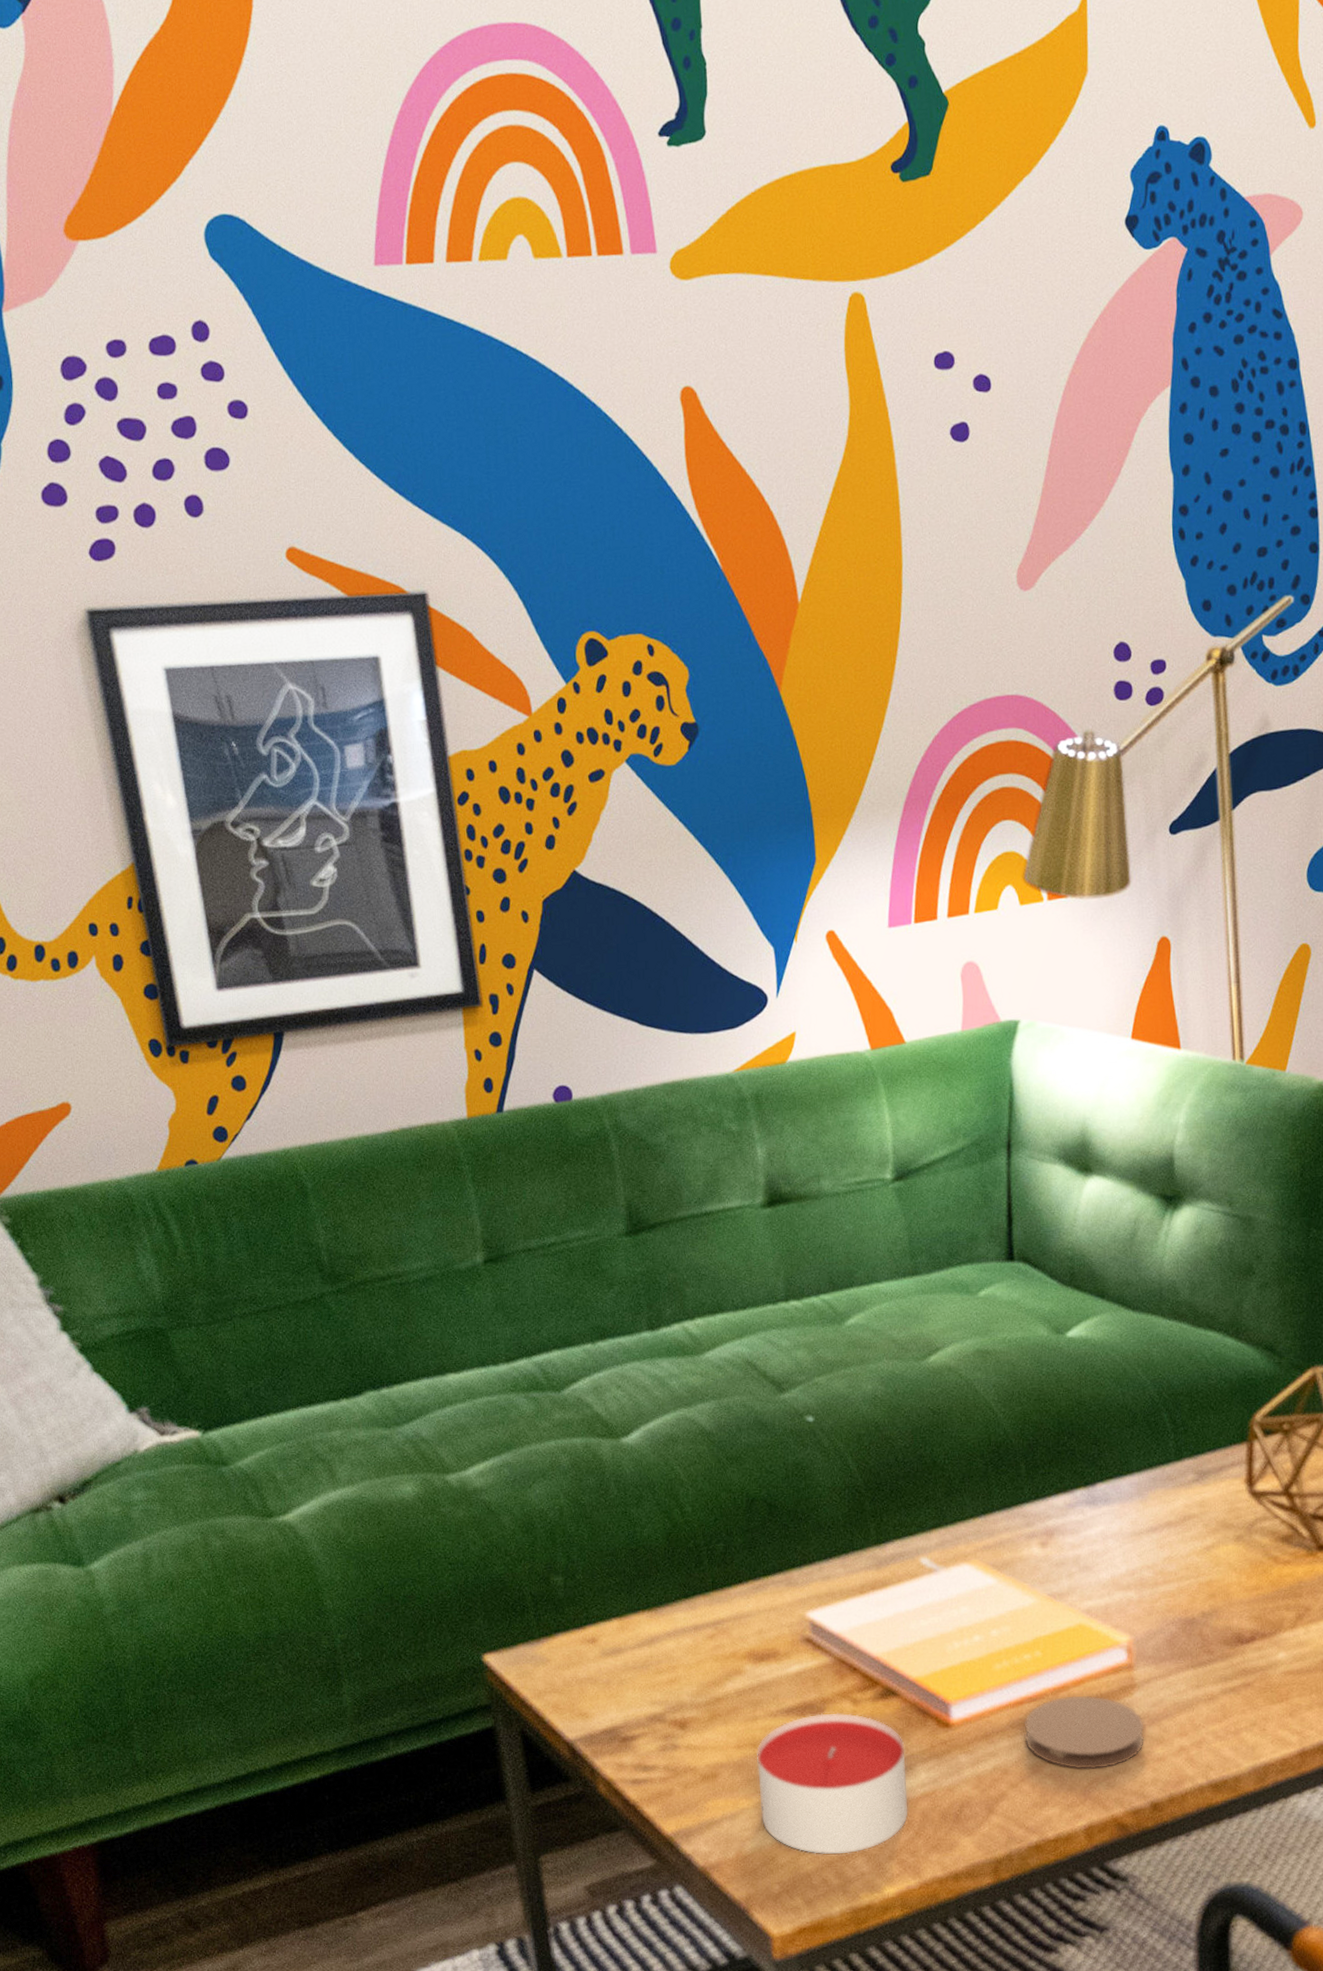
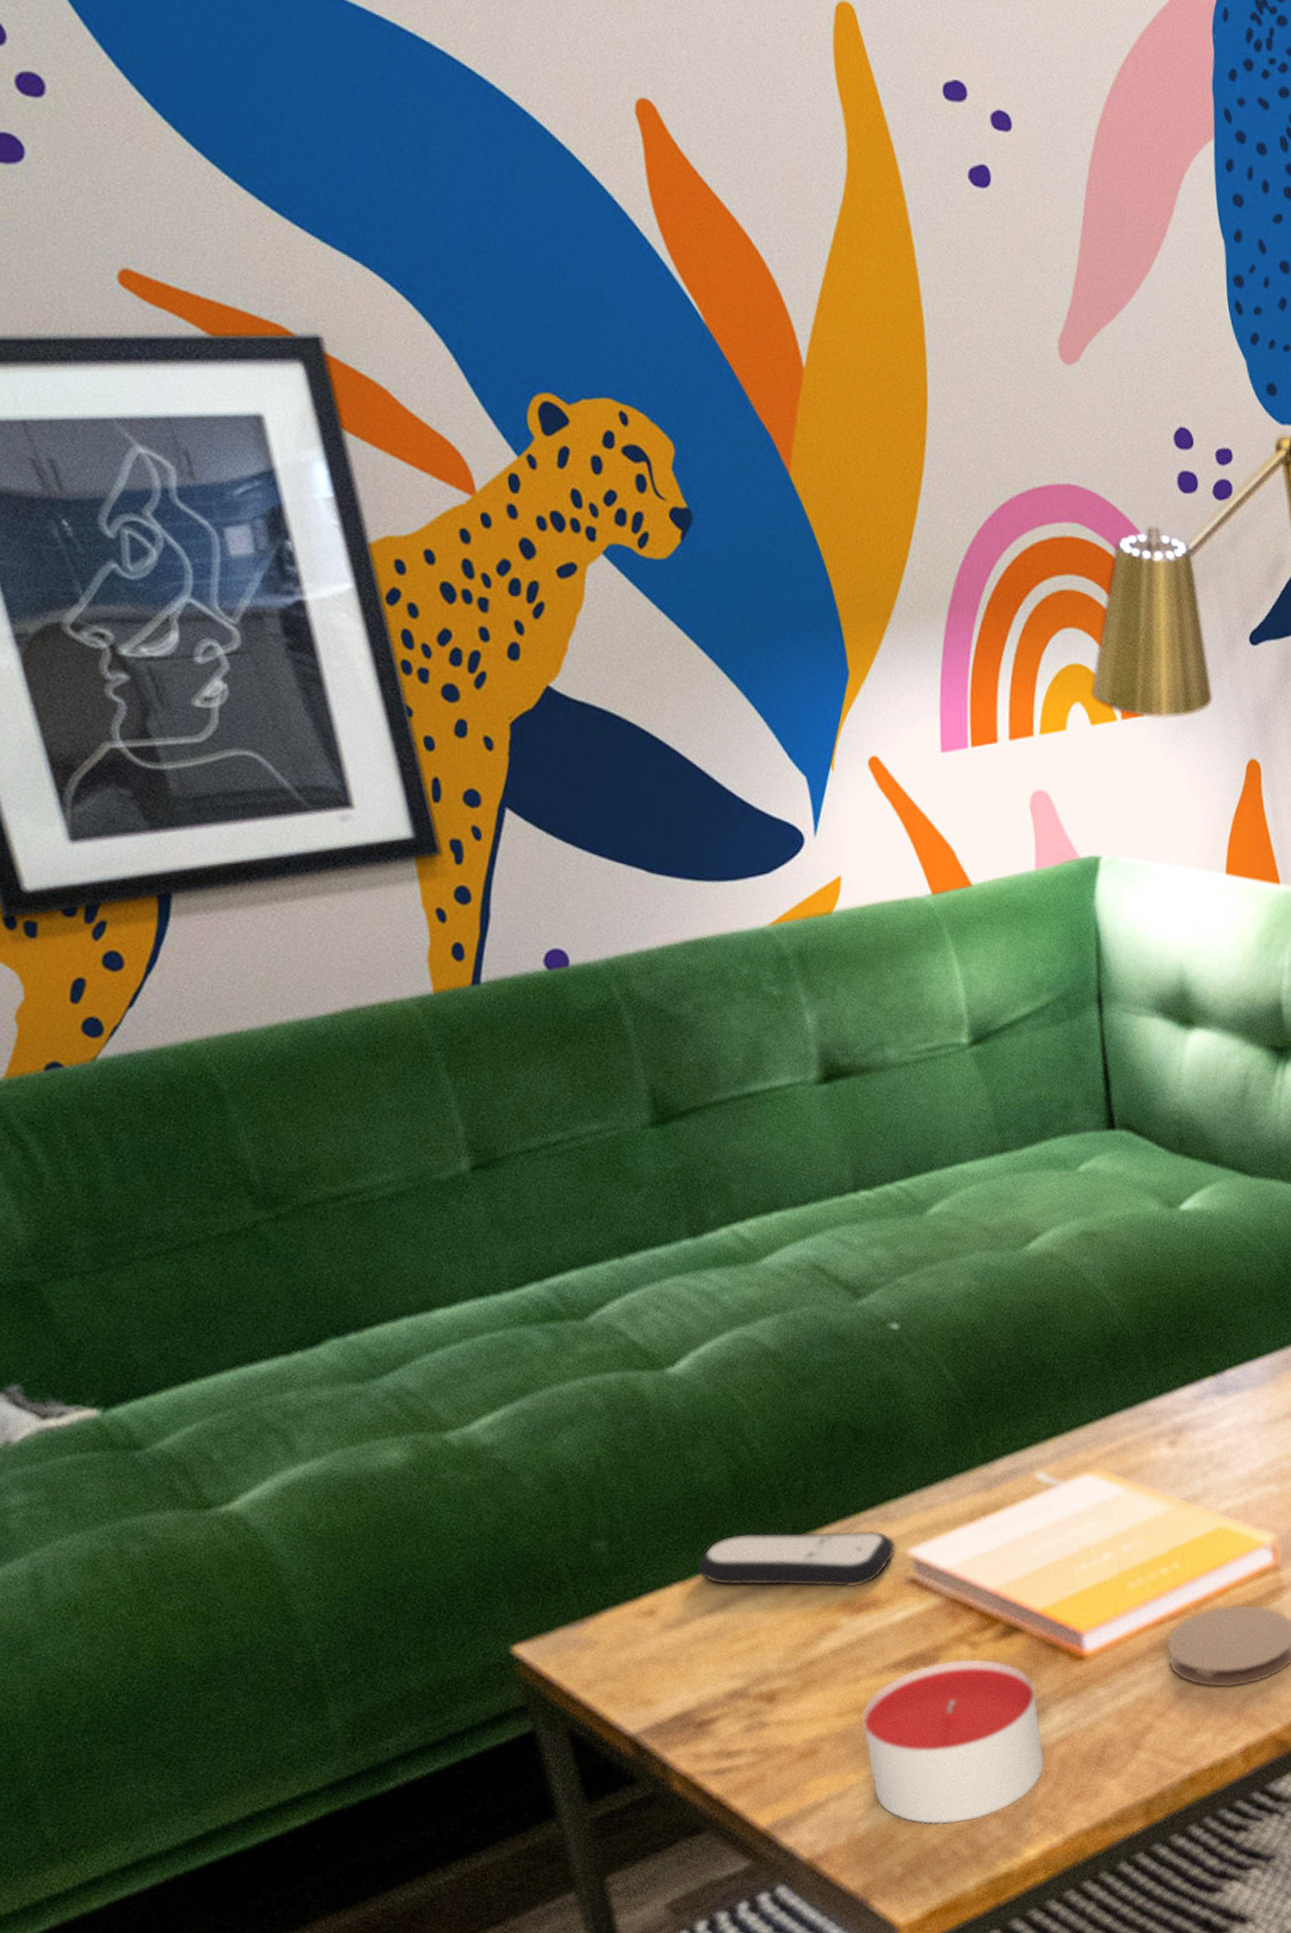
remote control: none [633,1582,797,1639] -> present [698,1530,897,1588]

